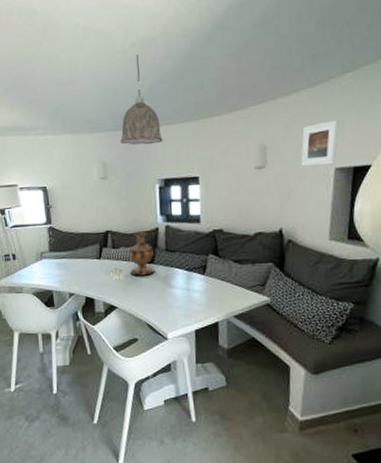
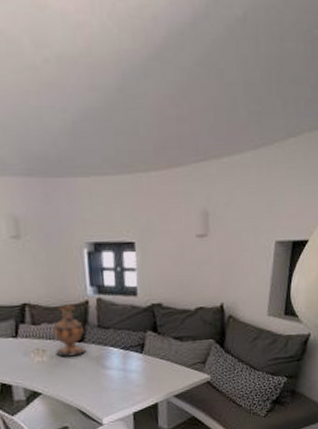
pendant lamp: present [120,54,163,145] -> none [35,76,91,199]
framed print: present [301,120,339,167] -> none [243,189,281,238]

